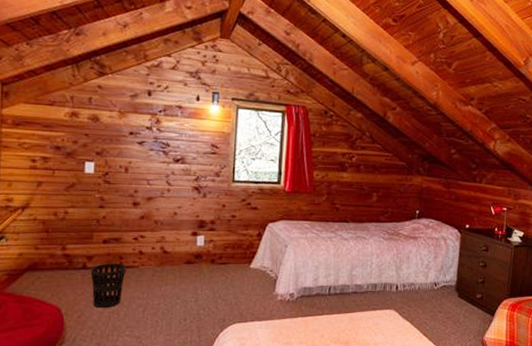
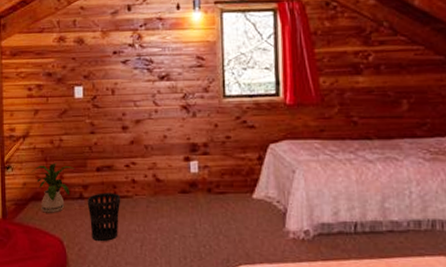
house plant: none [28,234,81,283] -> present [30,162,76,213]

